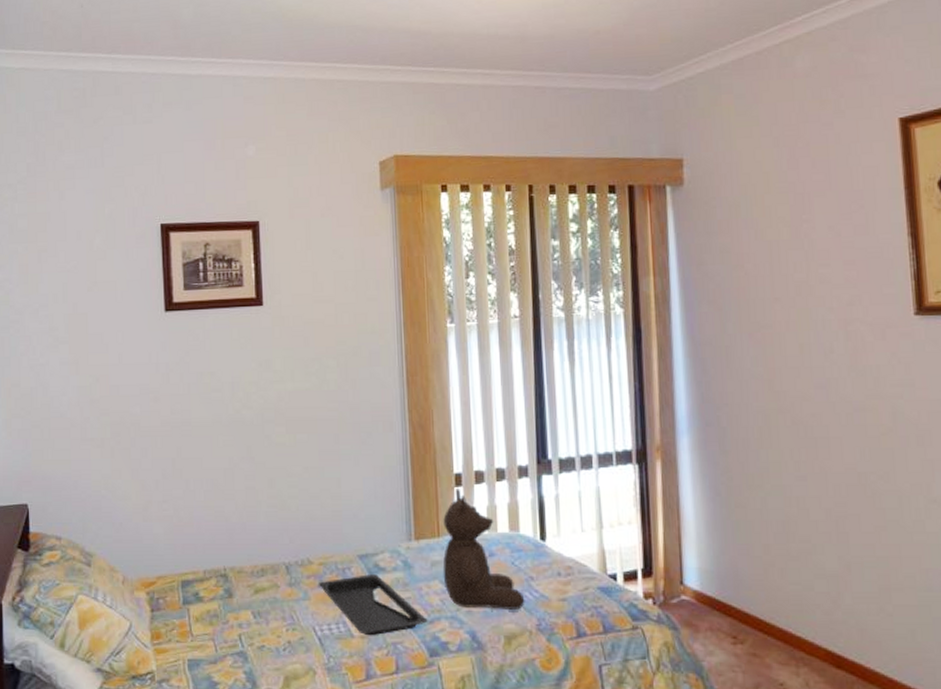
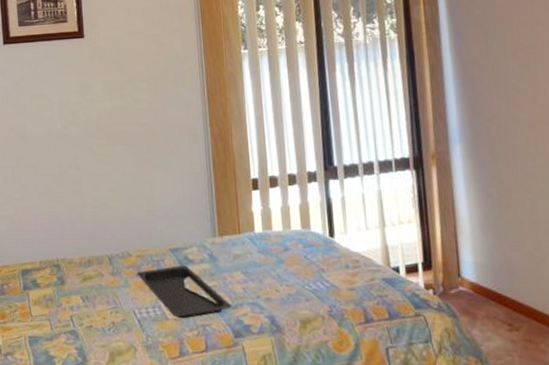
teddy bear: present [442,487,525,610] -> none [243,191,318,298]

